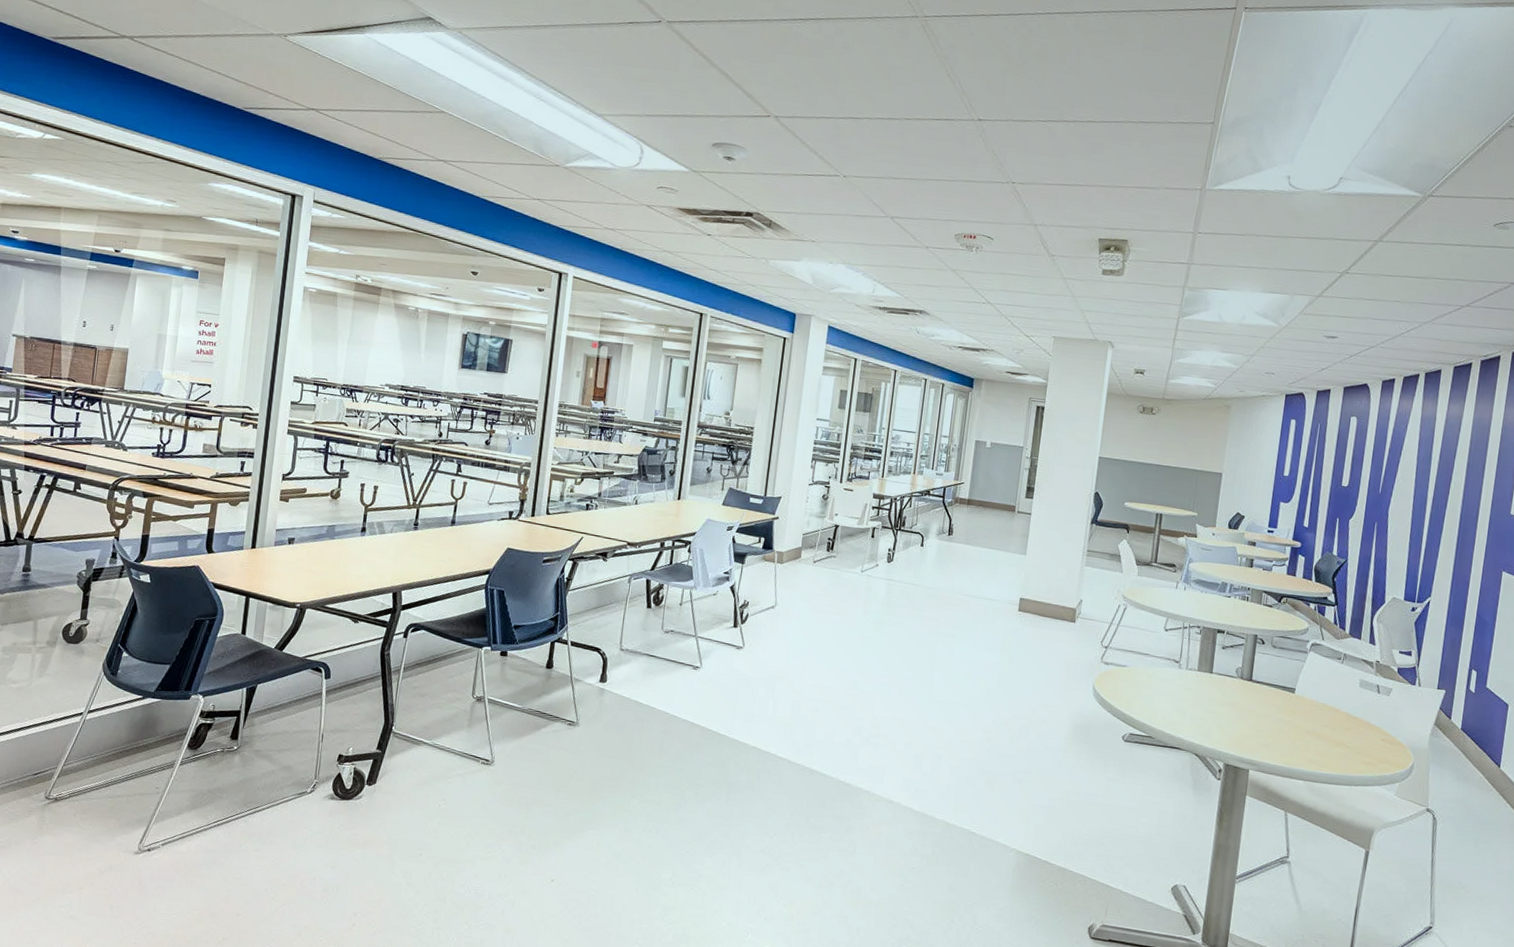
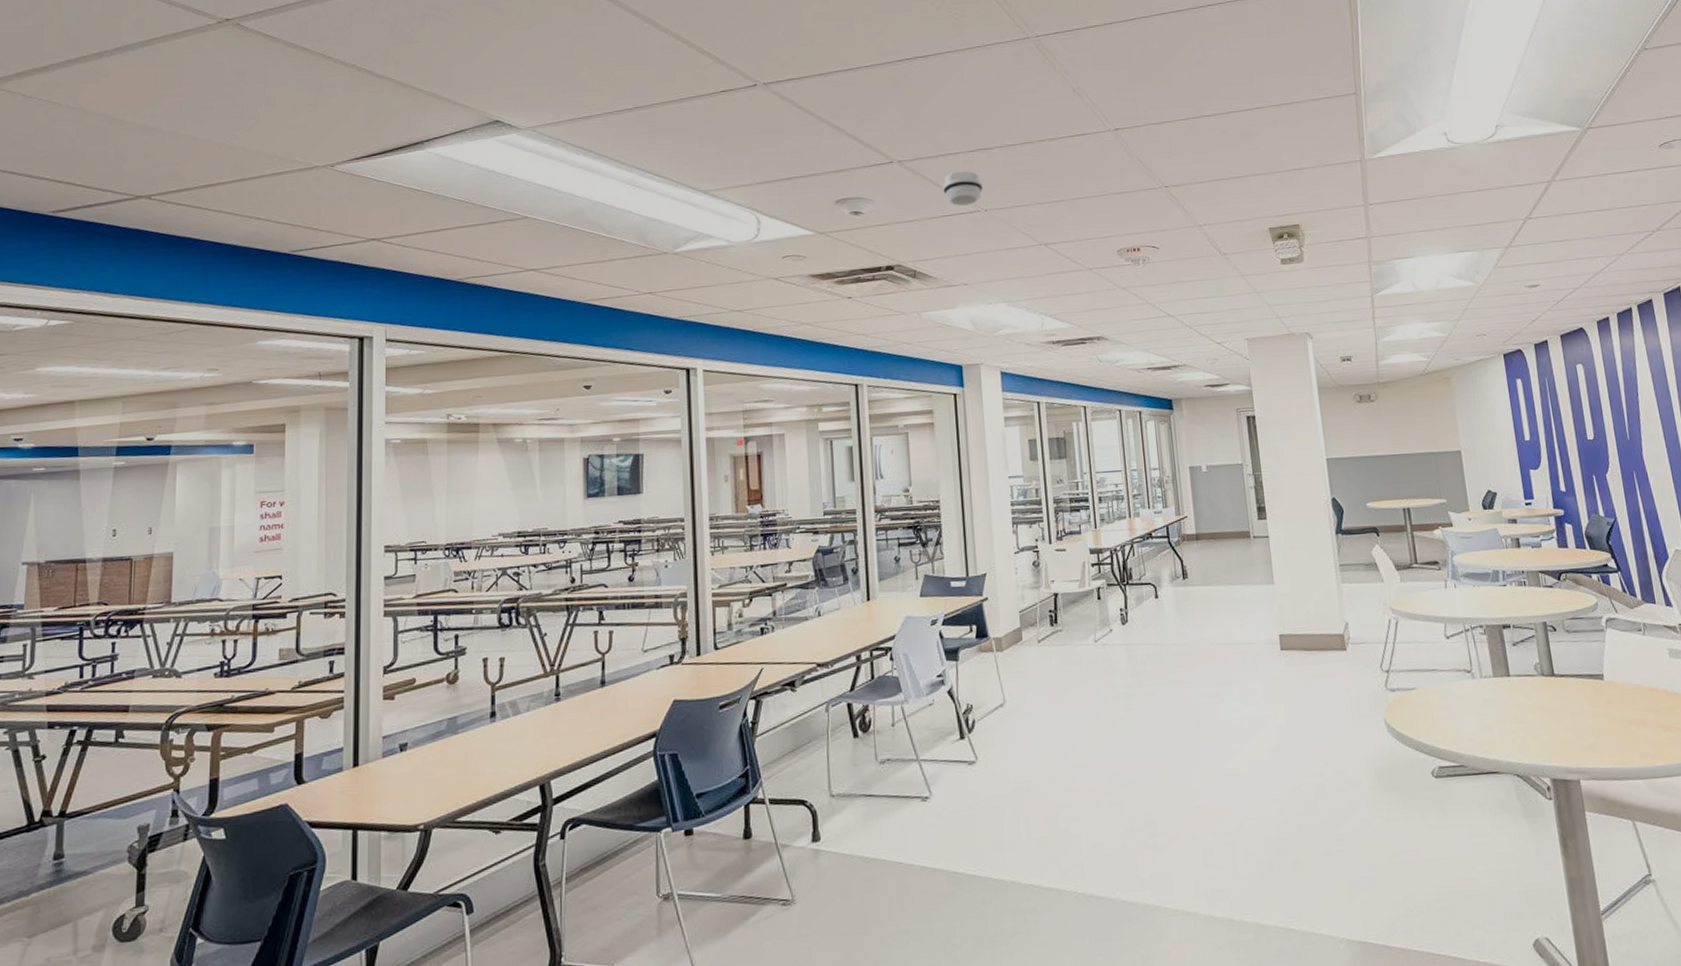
smoke detector: none [809,135,847,169] -> present [942,171,984,206]

